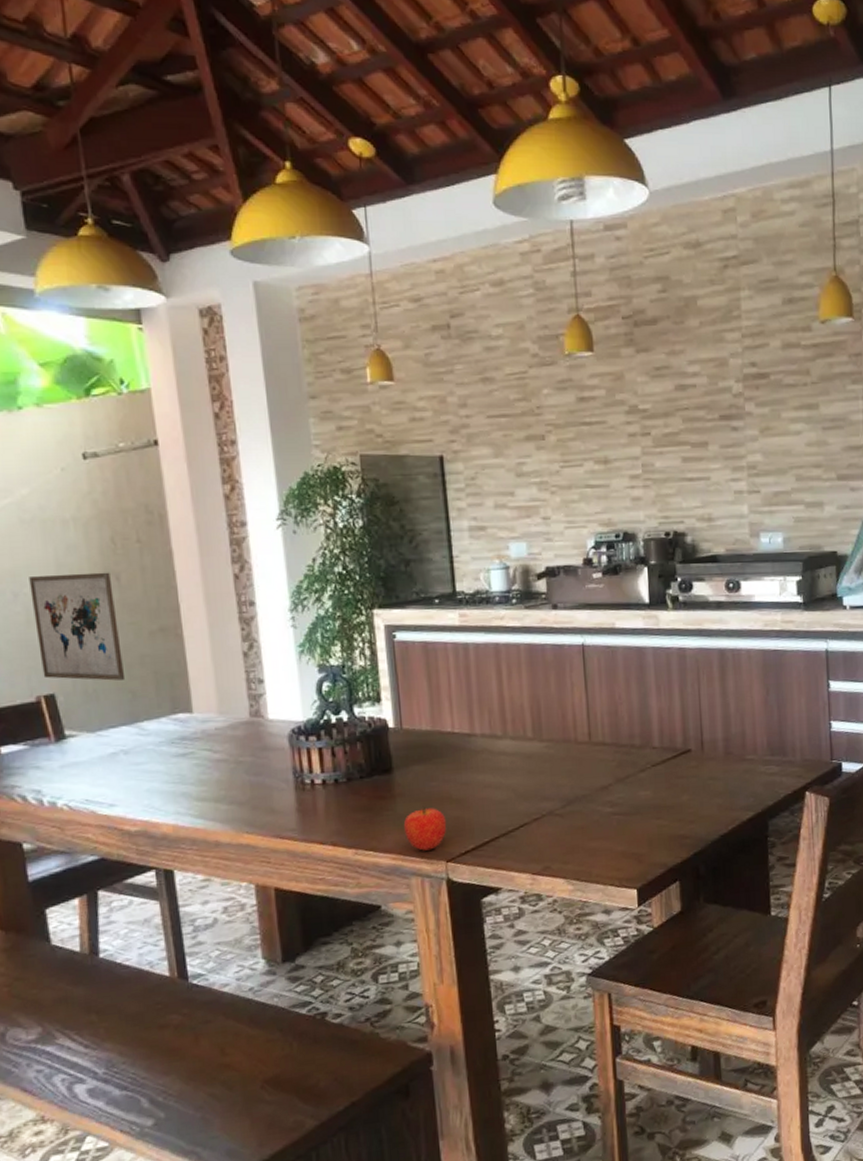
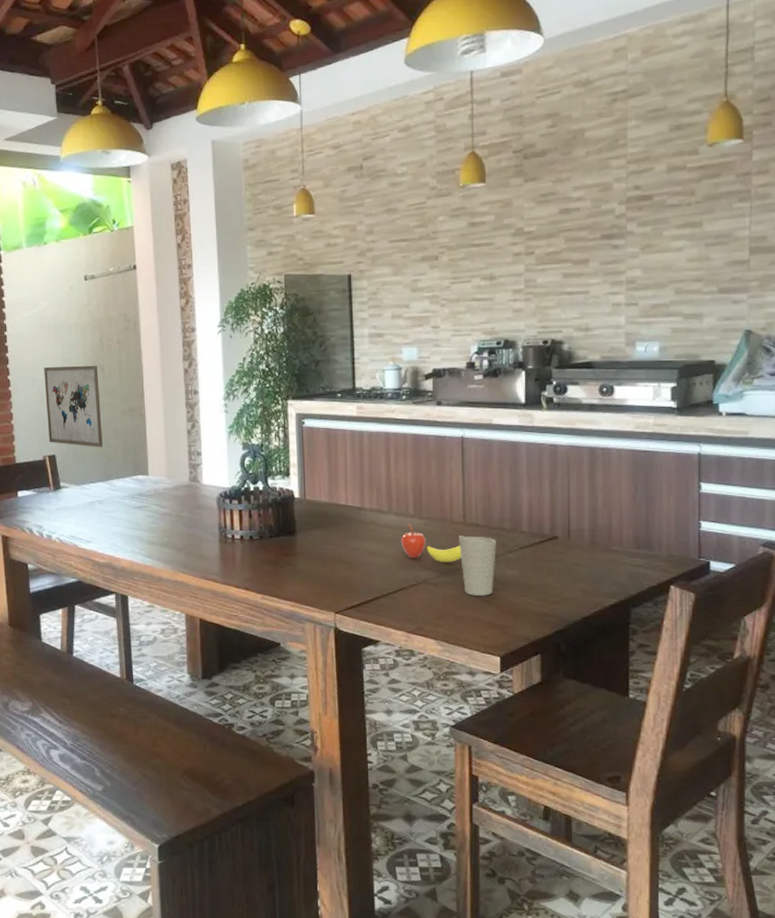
fruit: present [403,806,447,851] -> none [302,564,337,602]
fruit: none [519,748,589,790] -> present [400,523,462,563]
cup: none [585,756,627,824] -> present [459,536,496,596]

